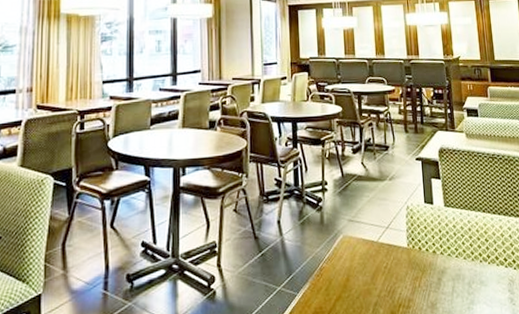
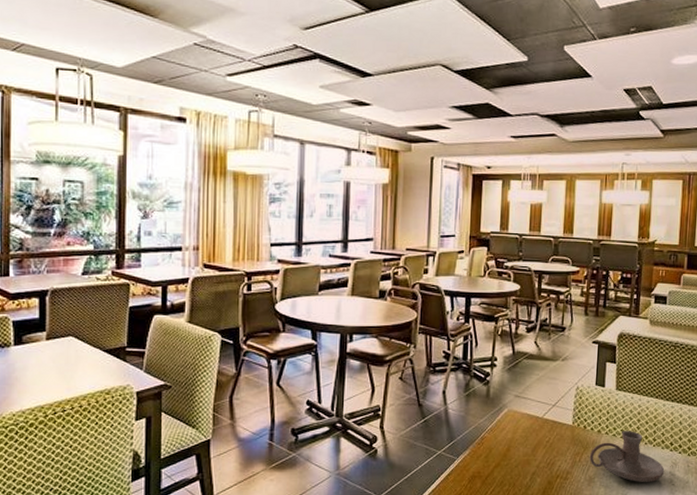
candle holder: none [429,249,504,305] -> present [590,431,665,482]

